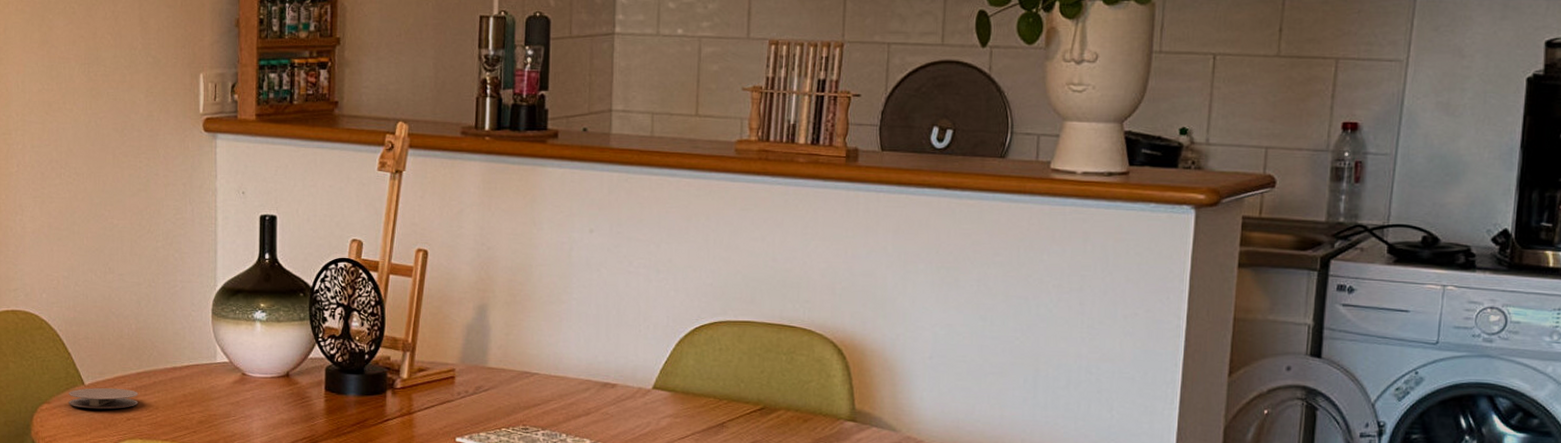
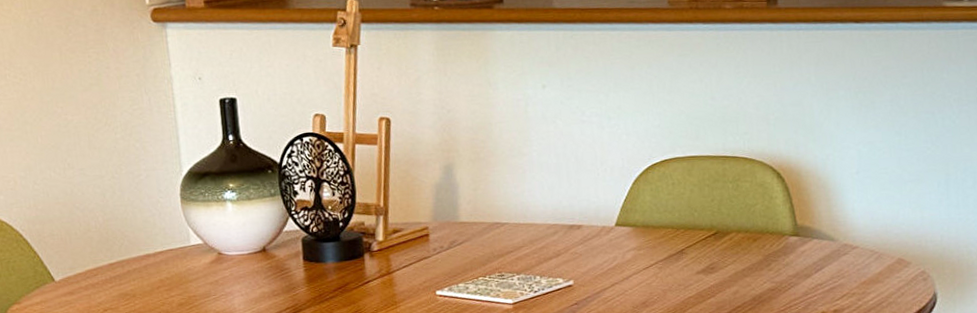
coaster: present [69,387,139,409] -> none [39,280,114,304]

